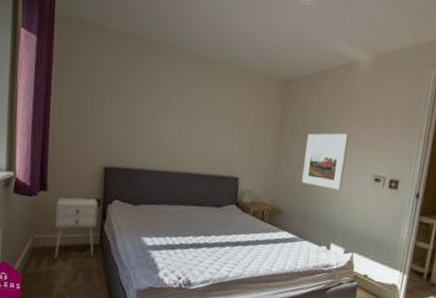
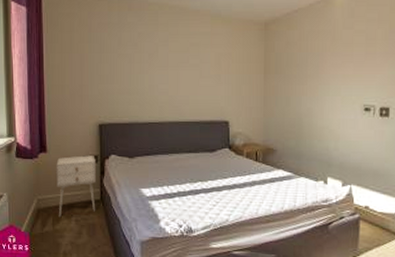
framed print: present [302,133,349,191] -> none [292,66,333,124]

